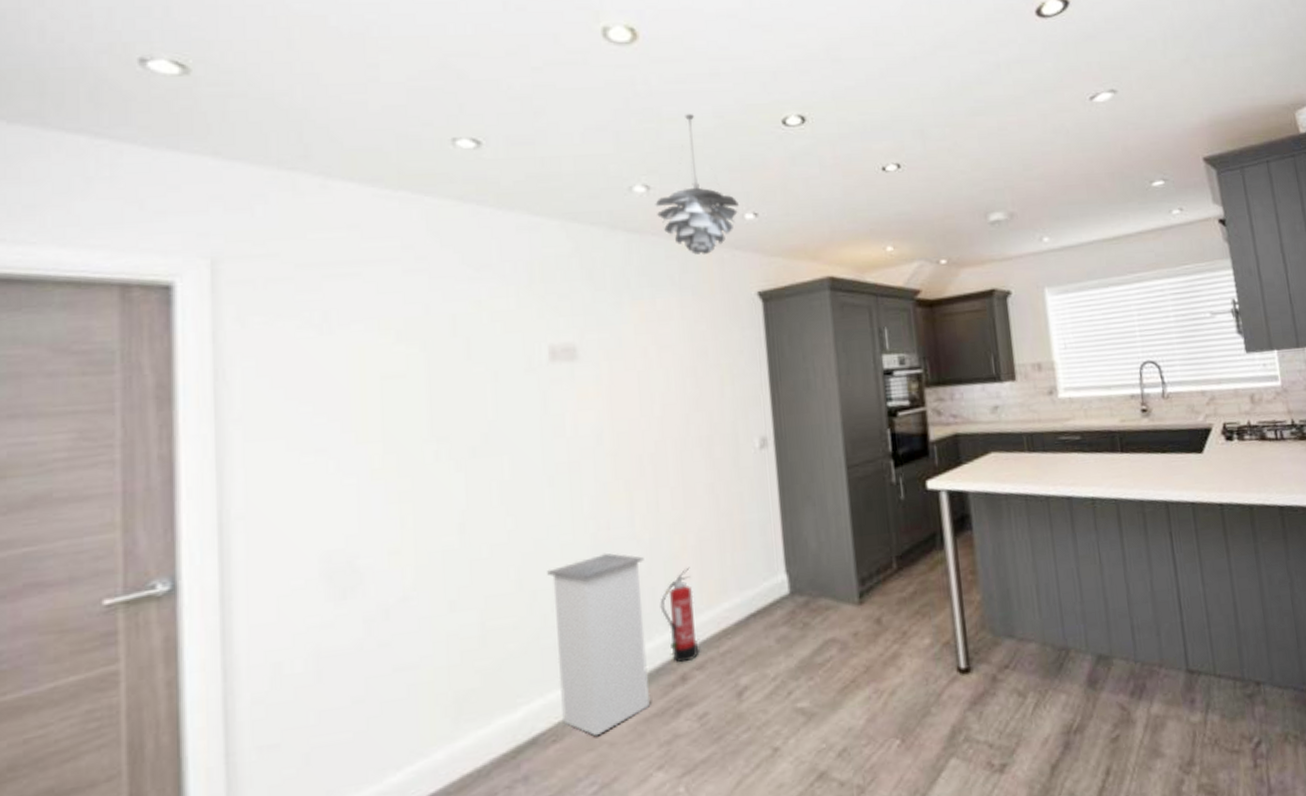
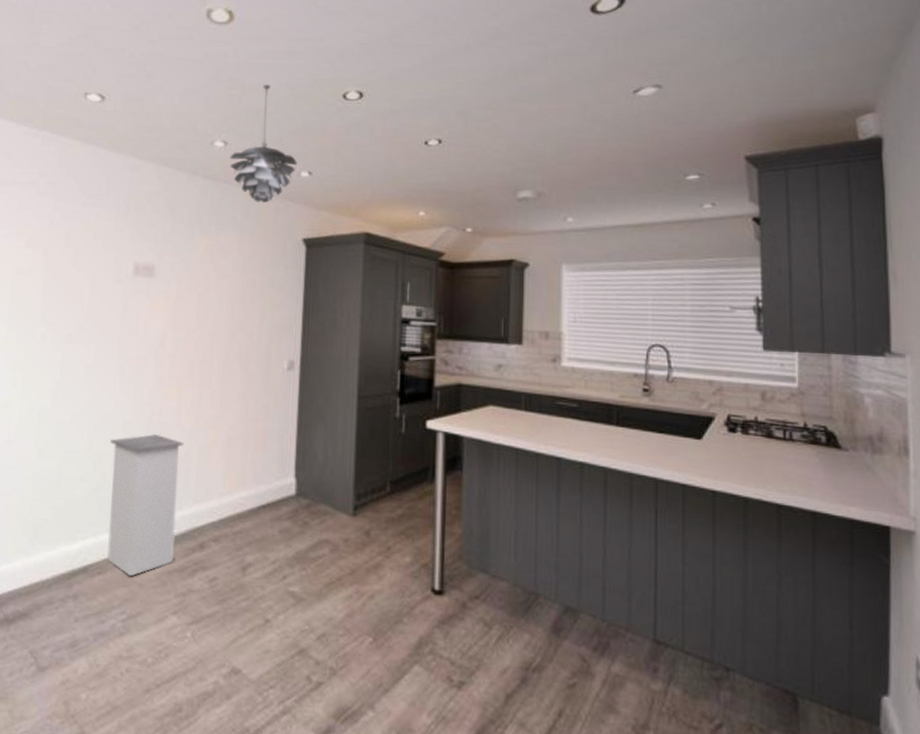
fire extinguisher: present [660,567,699,663] -> none [191,457,219,534]

